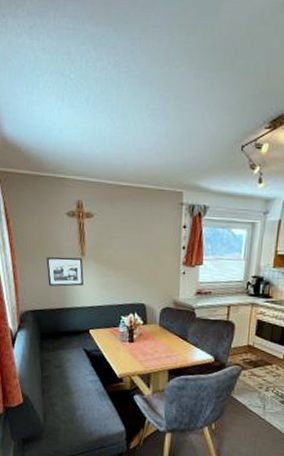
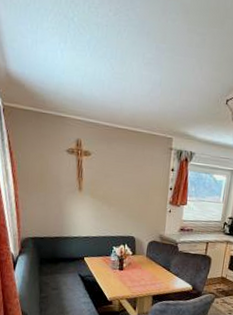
picture frame: present [46,256,84,287] -> none [46,190,81,218]

